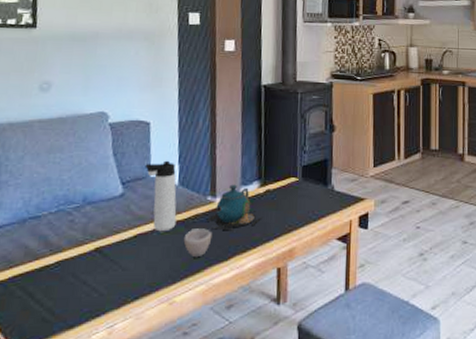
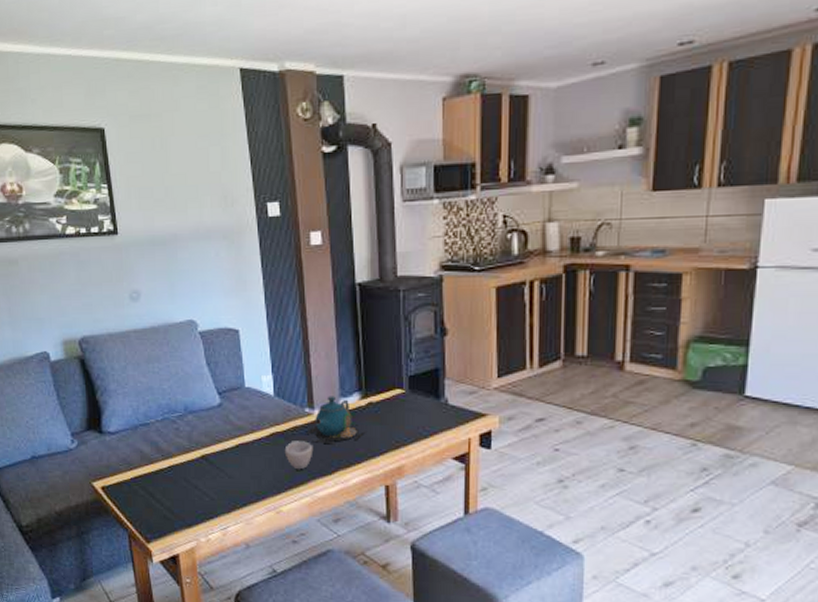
thermos bottle: present [144,160,177,232] -> none [238,370,275,443]

